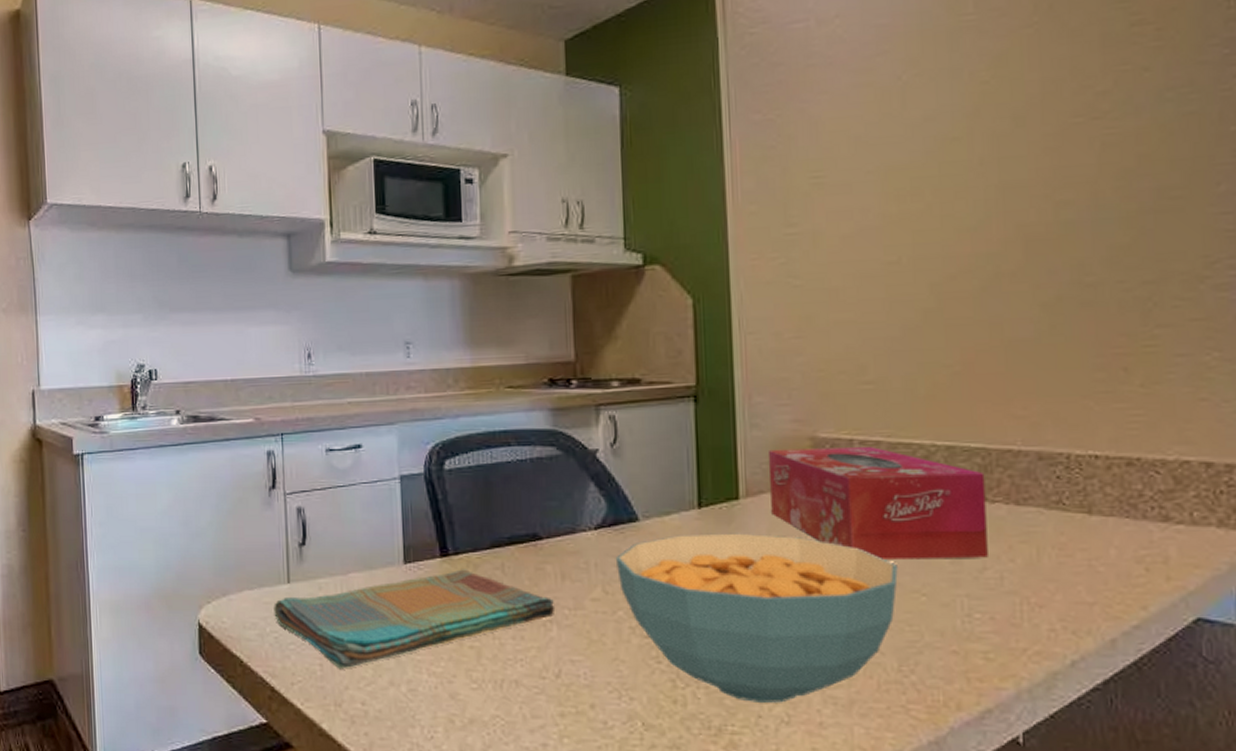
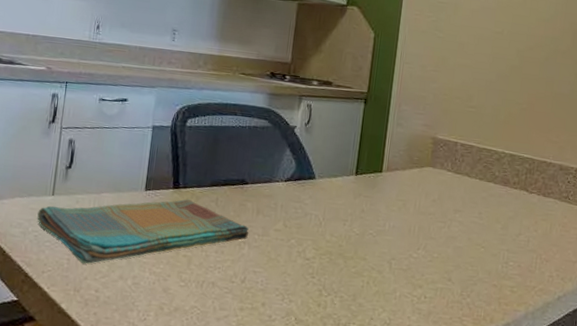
cereal bowl: present [615,533,898,703] -> none [295,191,471,311]
tissue box: present [769,447,988,559] -> none [401,142,529,228]

